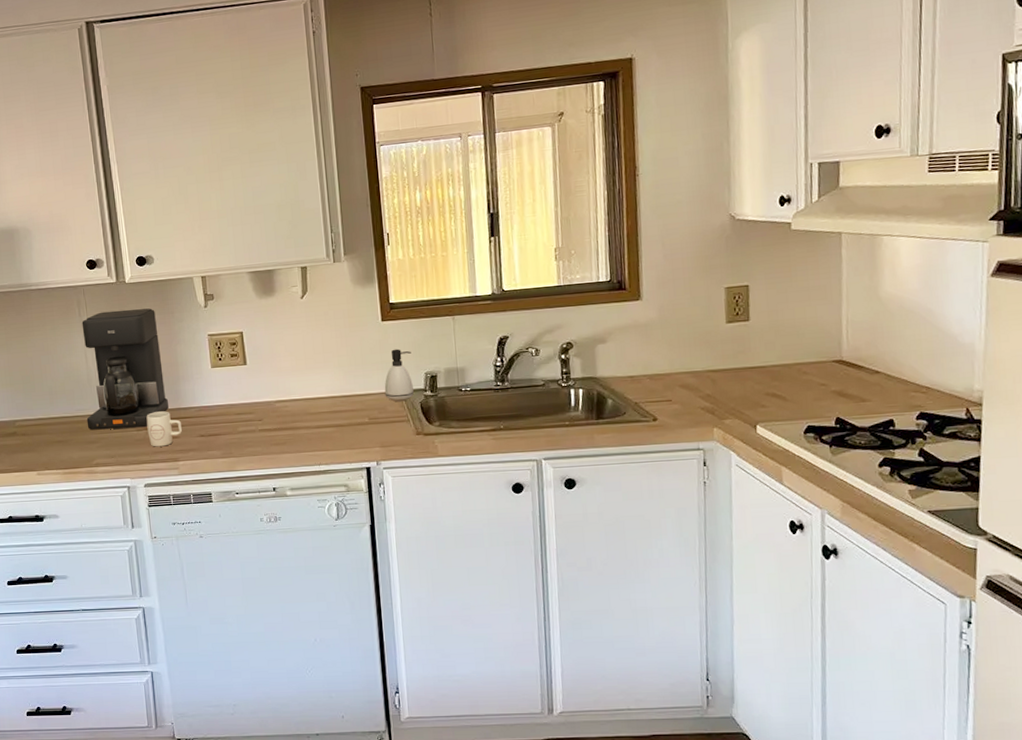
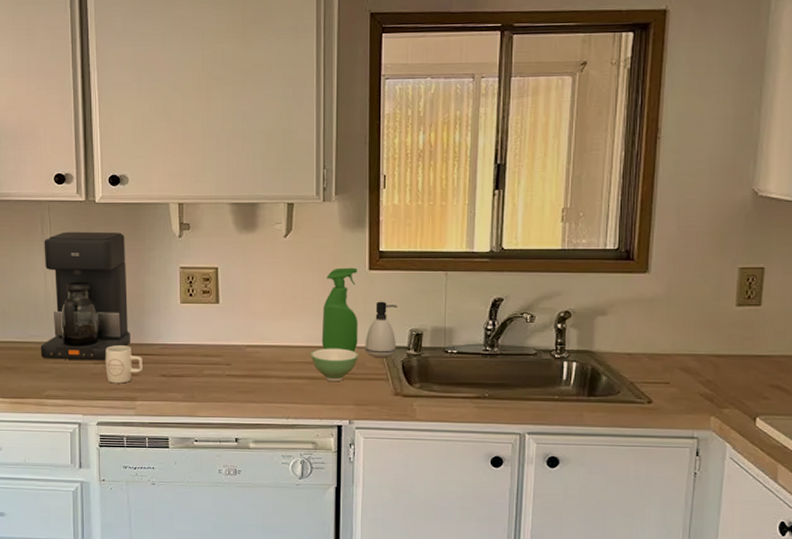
bowl: none [334,395,381,428] -> present [310,348,359,382]
spray bottle: none [342,320,378,398] -> present [321,267,358,352]

